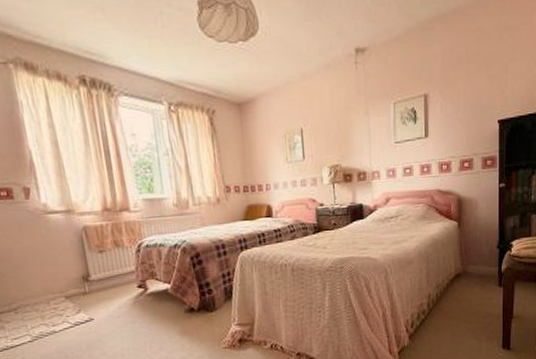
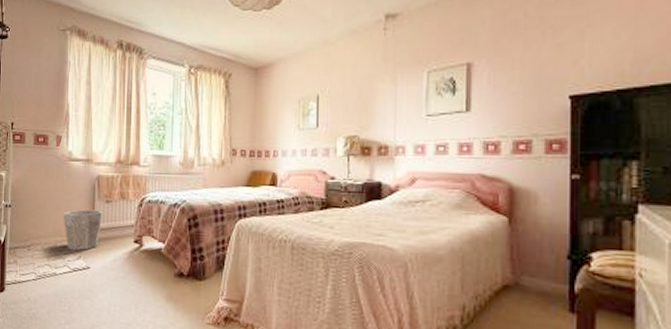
waste bin: none [50,261,99,305] -> present [63,209,103,250]

